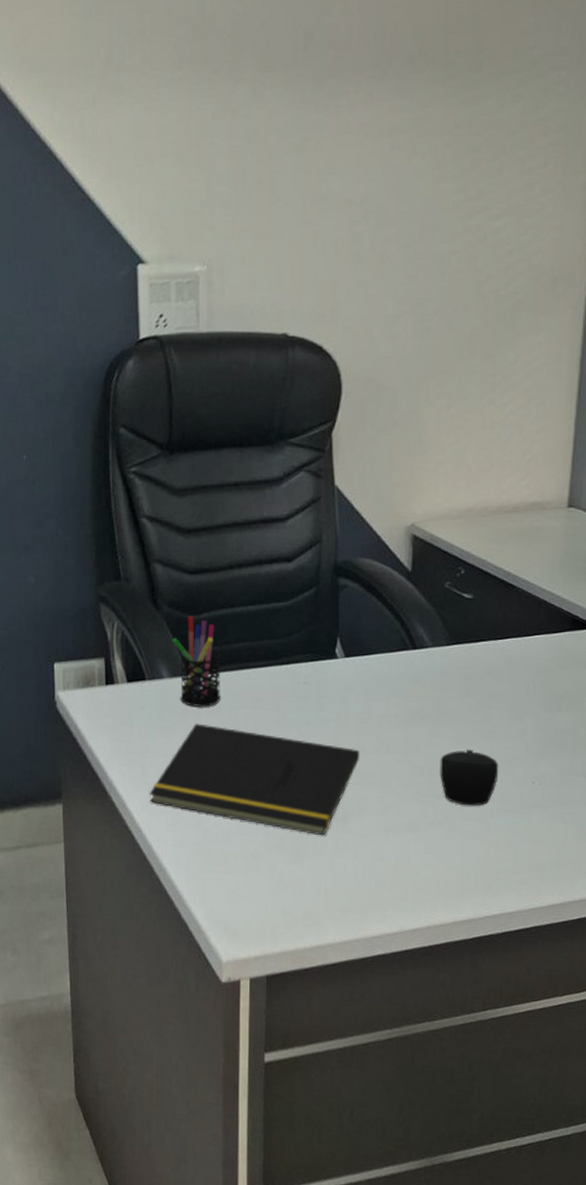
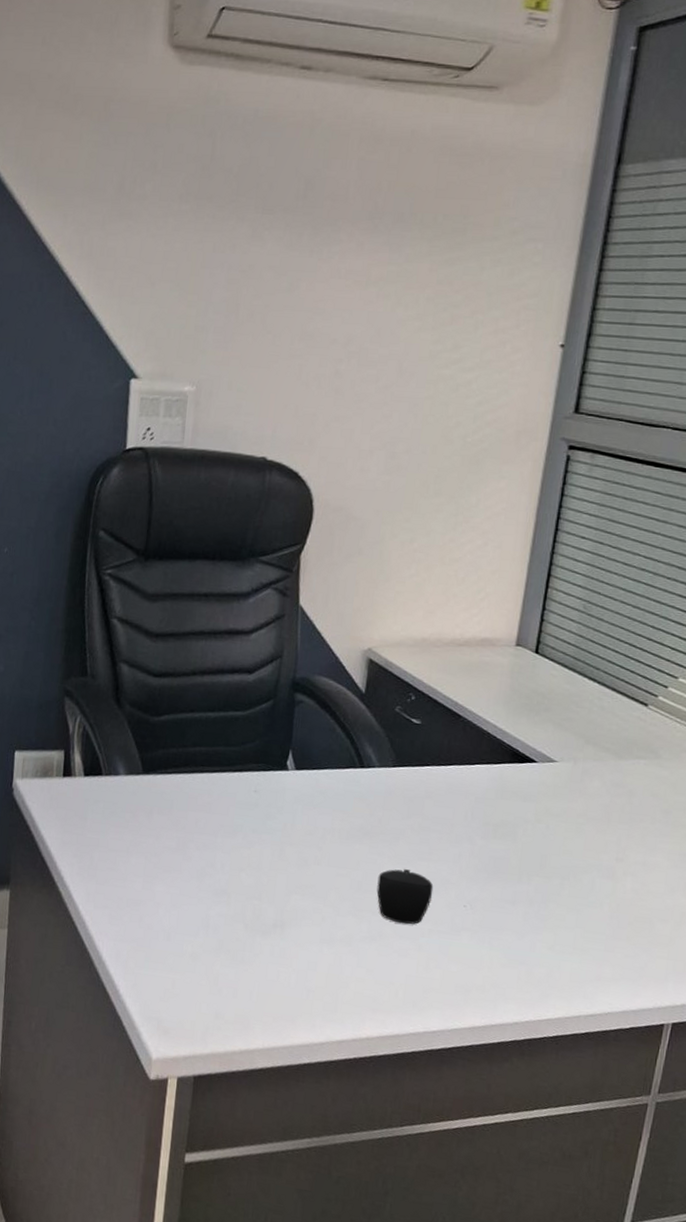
notepad: present [149,723,360,836] -> none [95,821,303,942]
pen holder: present [172,615,221,707] -> none [131,716,177,807]

